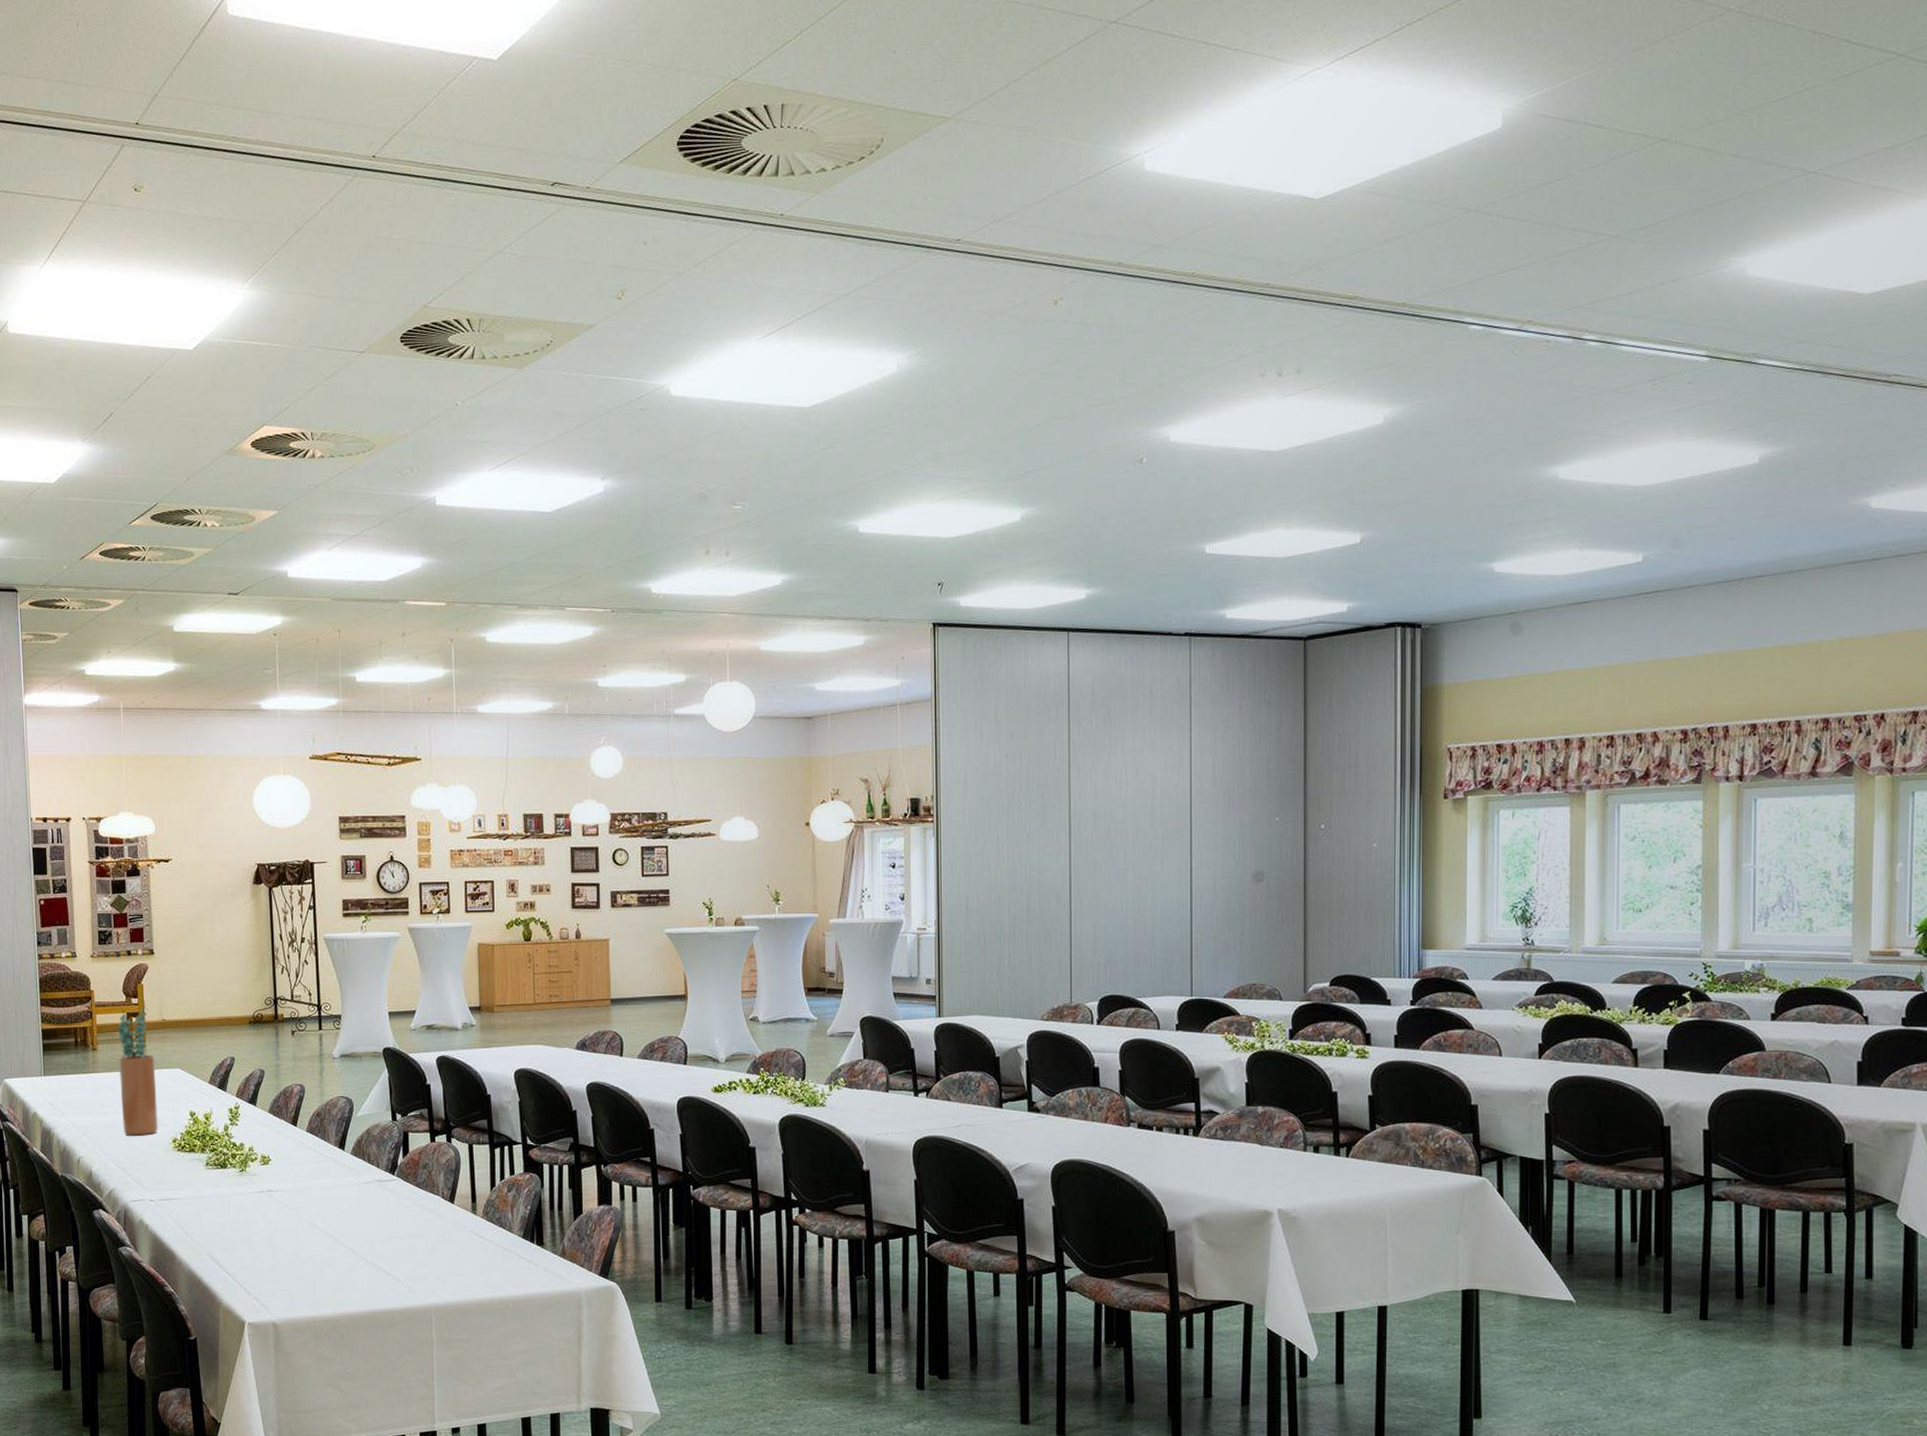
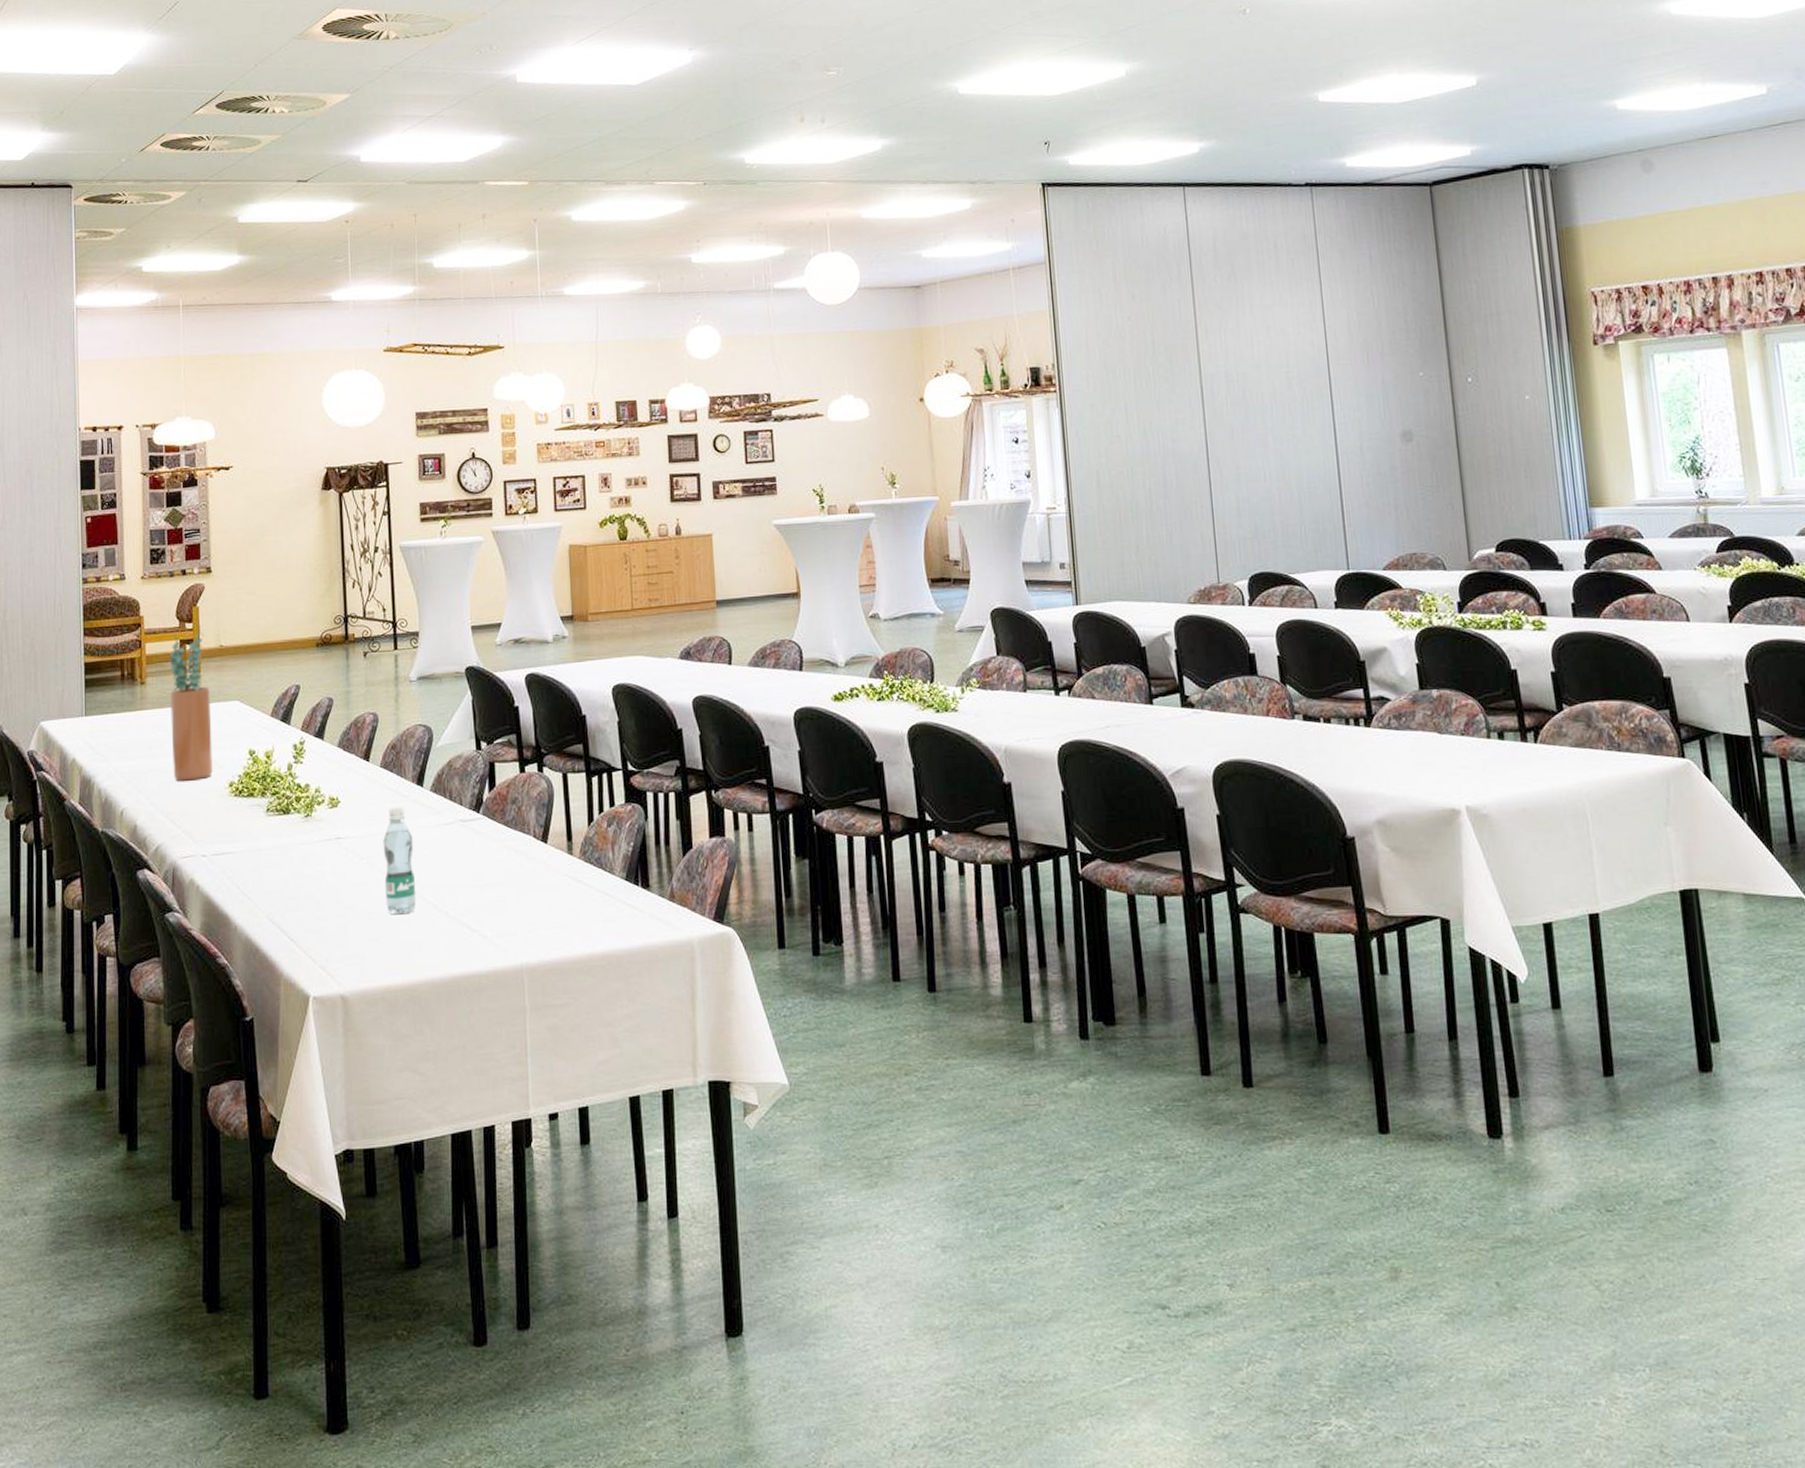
bottle: none [309,1165,338,1258] -> present [383,806,417,915]

